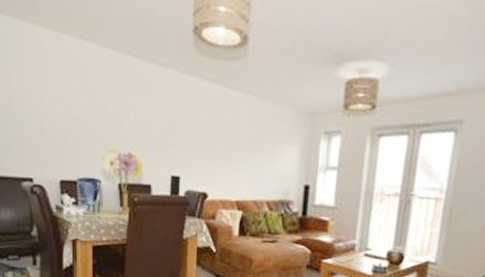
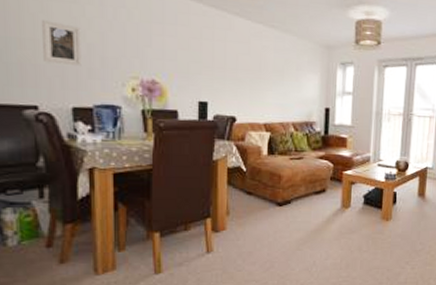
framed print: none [36,96,68,141] -> present [41,20,82,67]

